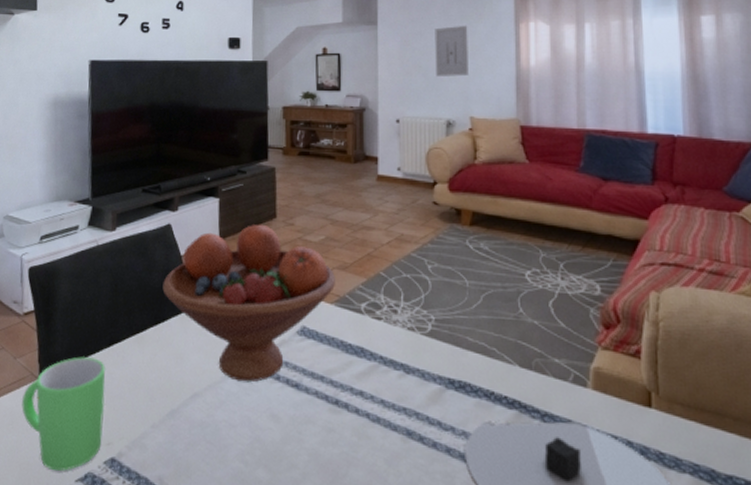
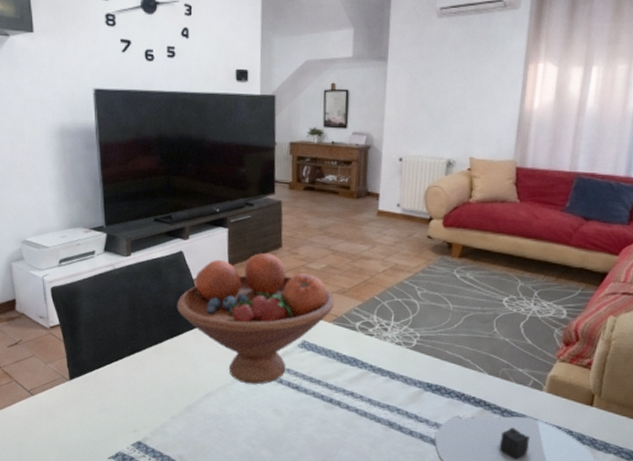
mug: present [22,356,106,472] -> none [56,363,130,451]
wall art: present [435,25,468,77] -> none [441,64,478,117]

